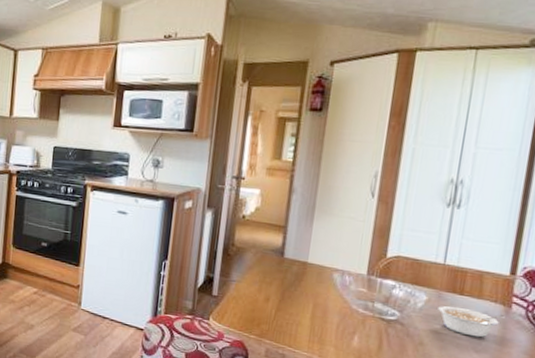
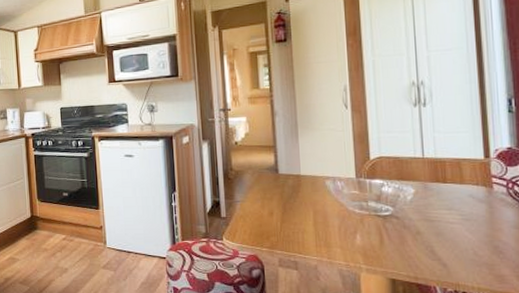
legume: present [438,306,505,338] -> none [426,194,489,220]

